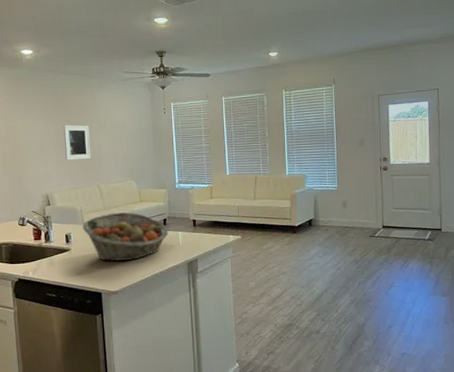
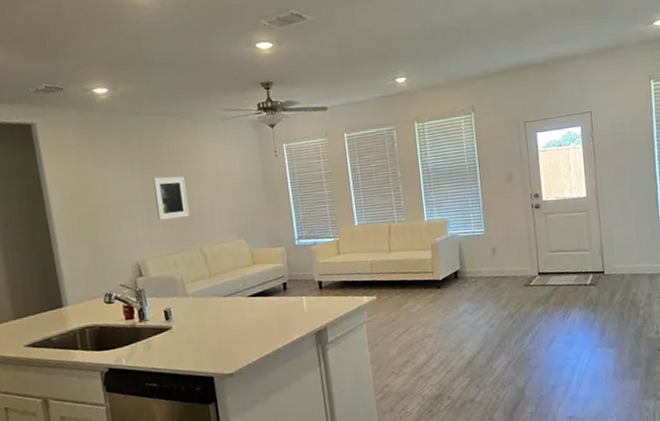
fruit basket: present [82,212,168,262] -> none [184,277,290,339]

